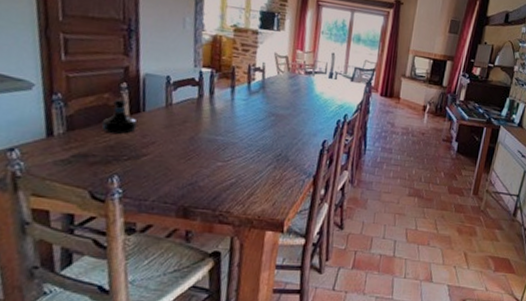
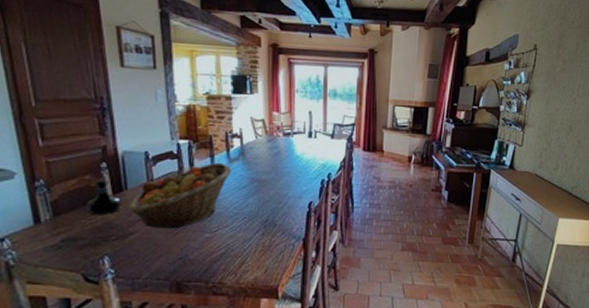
fruit basket: none [143,93,251,155] -> present [127,162,232,229]

